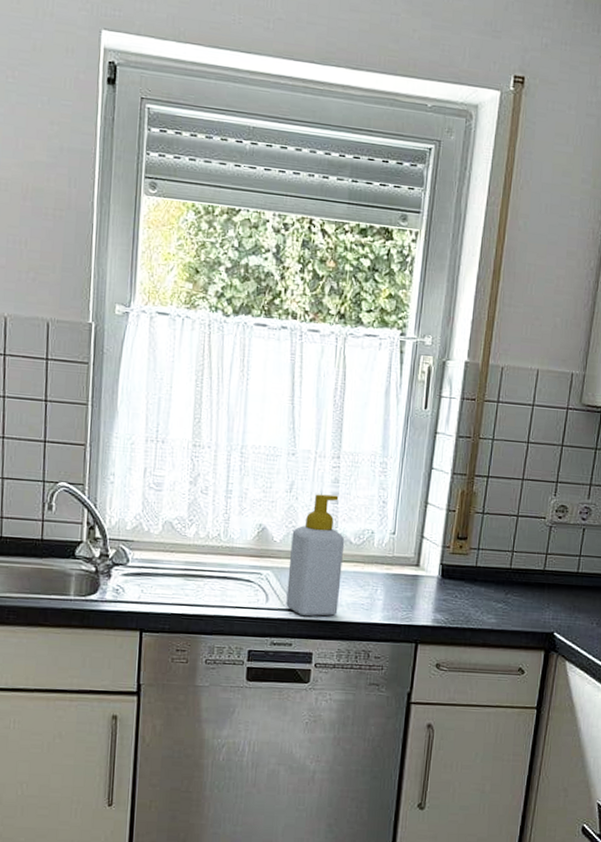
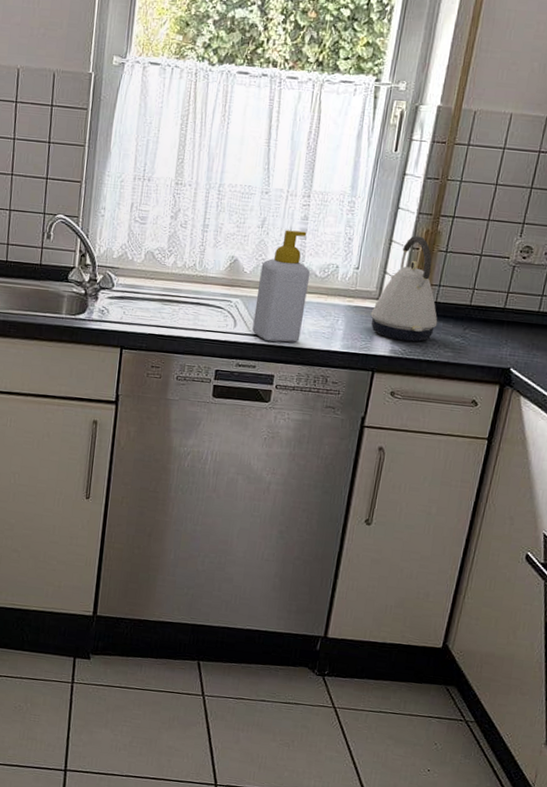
kettle: none [410,497,479,610] -> present [370,235,438,342]

